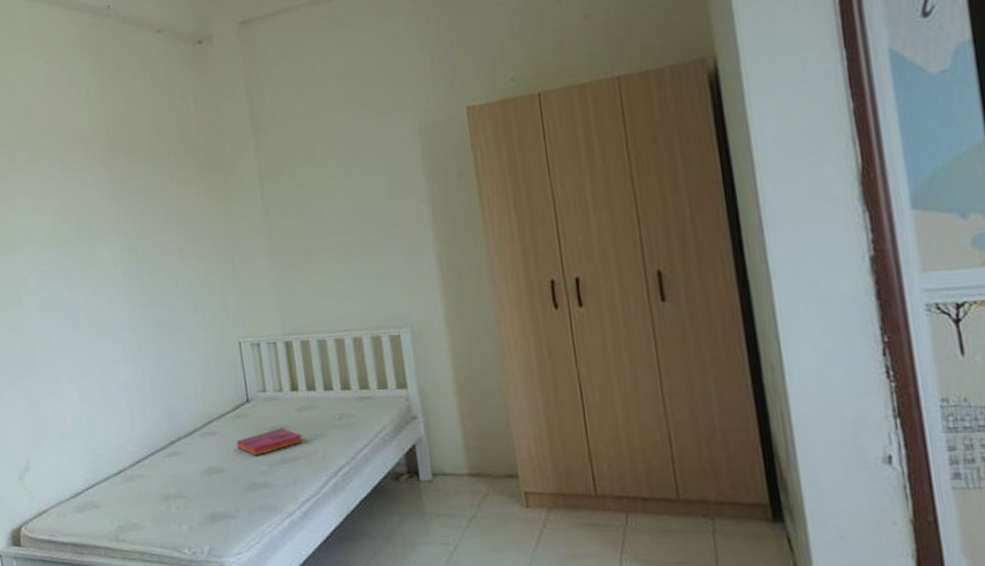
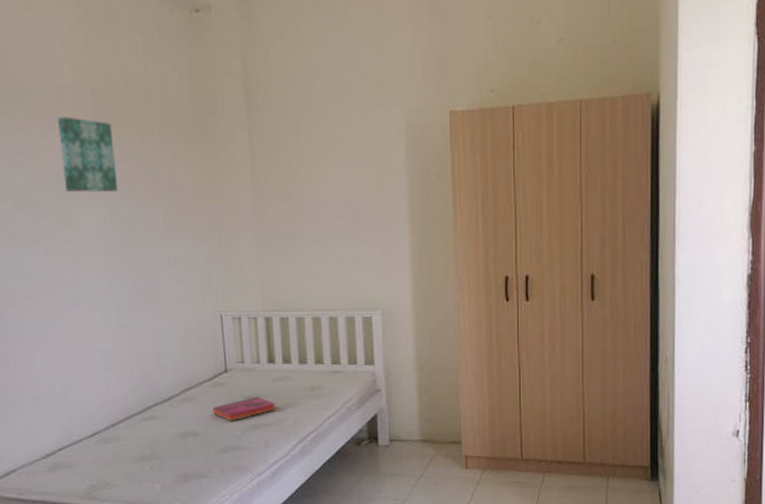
wall art: none [75,156,134,229] -> present [56,117,119,193]

